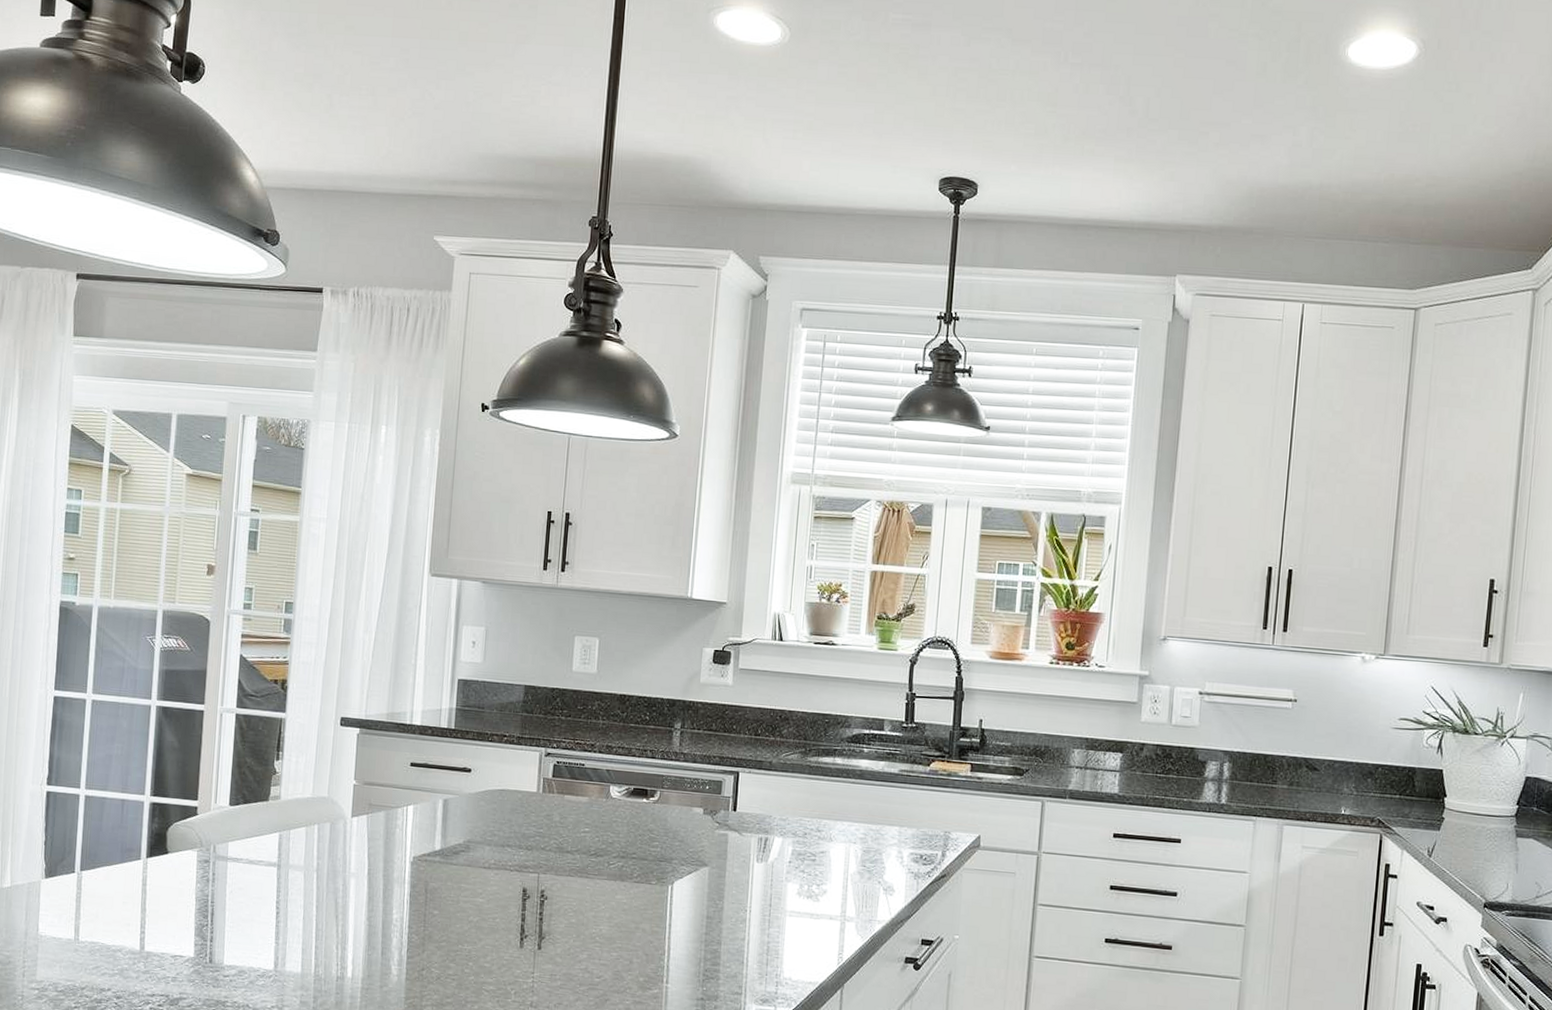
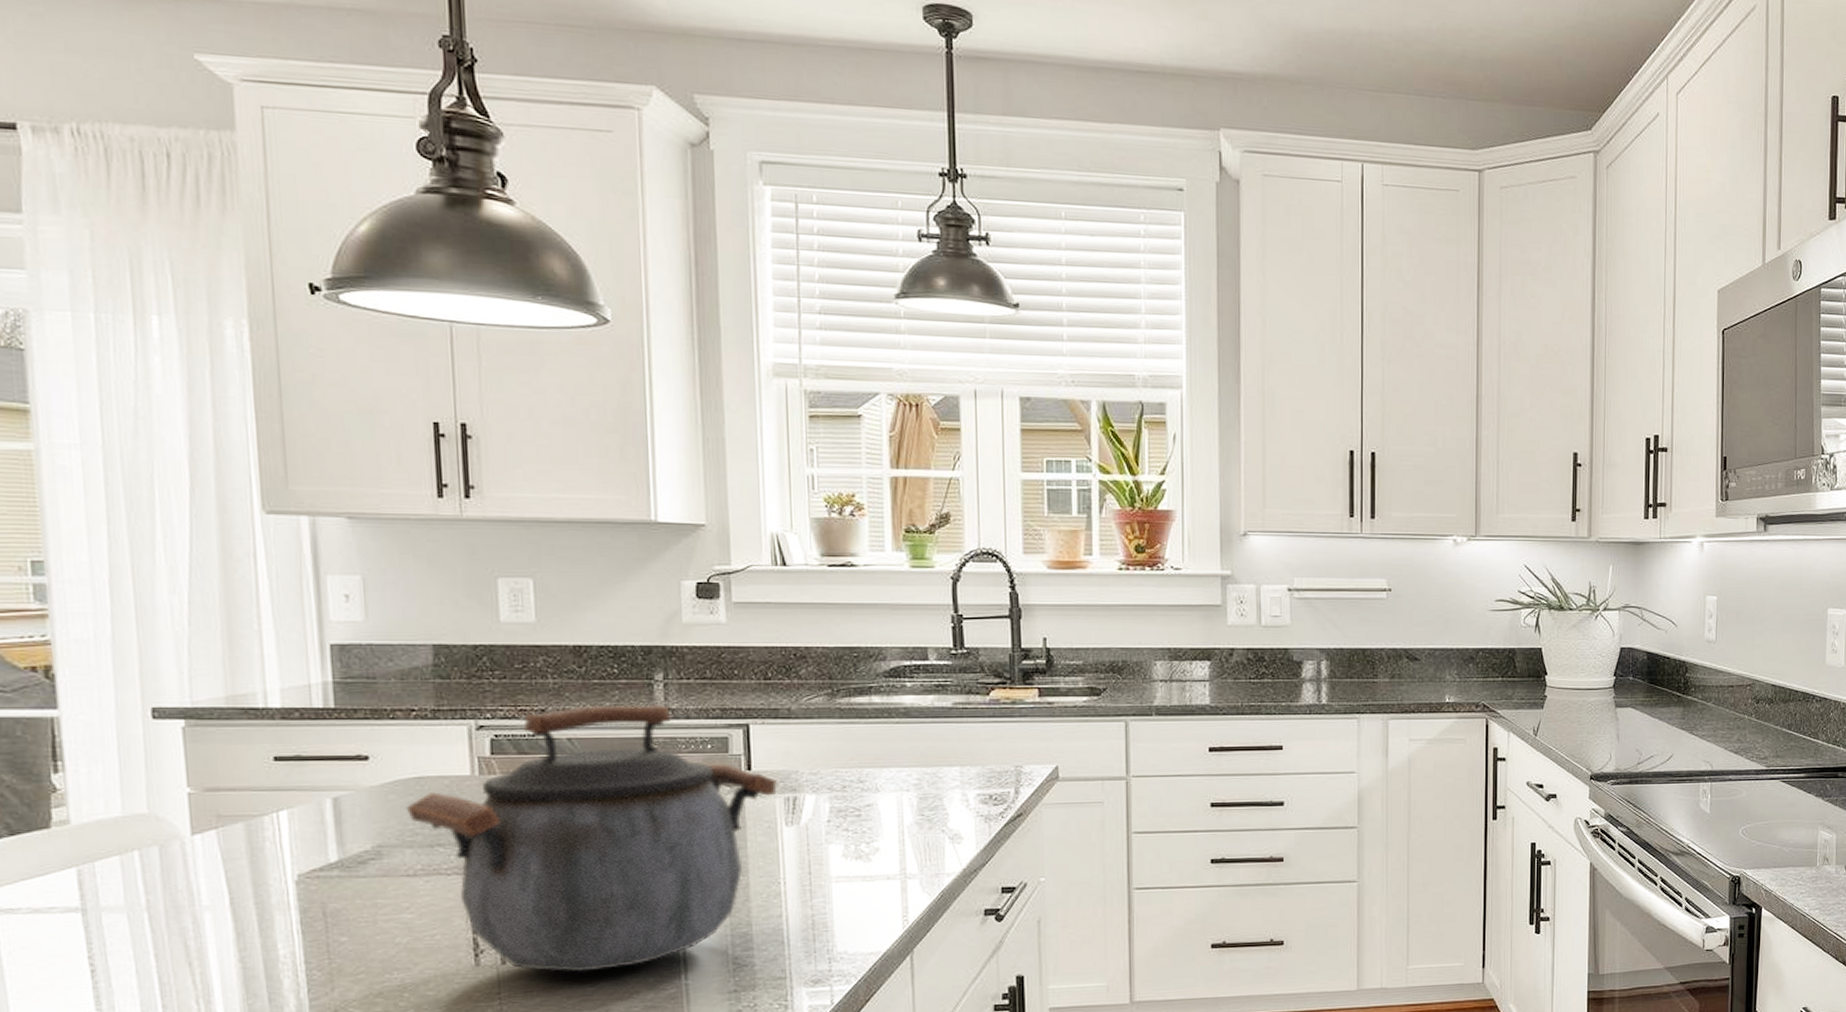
kettle: none [490,744,756,965] -> present [405,704,779,972]

